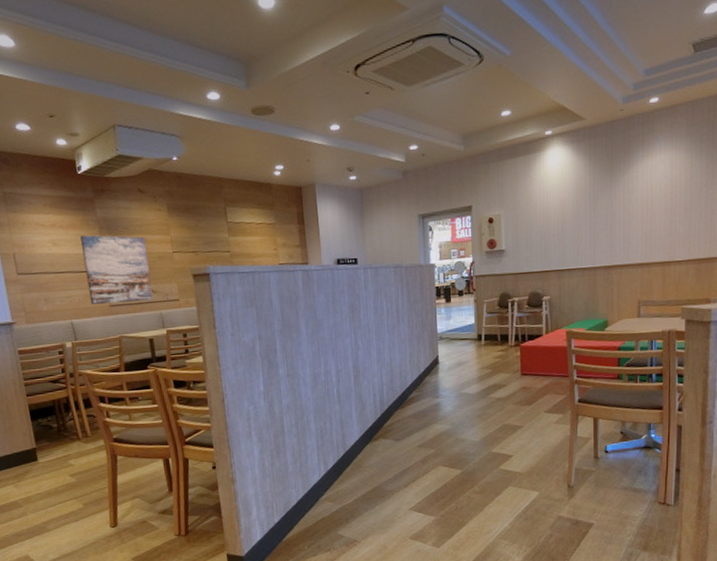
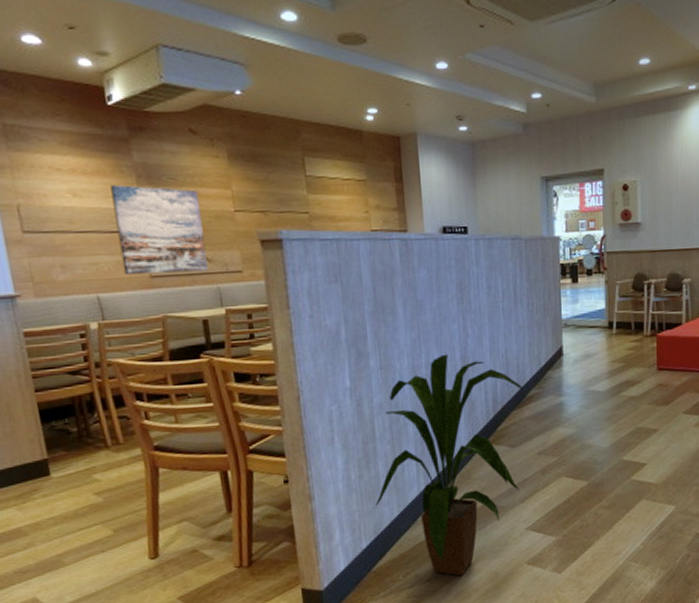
house plant: none [284,364,406,548] -> present [374,354,524,576]

